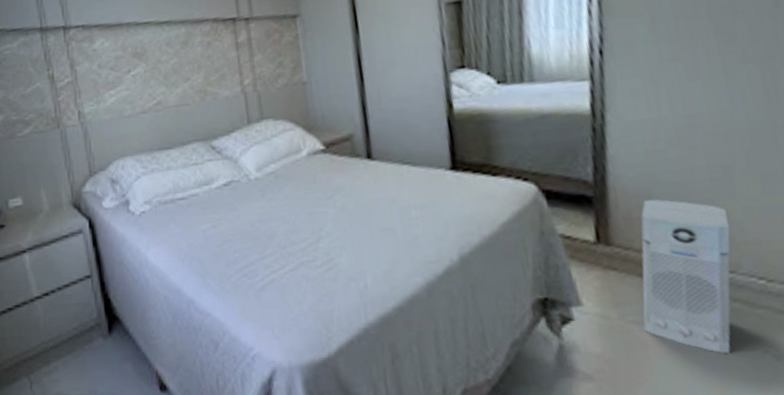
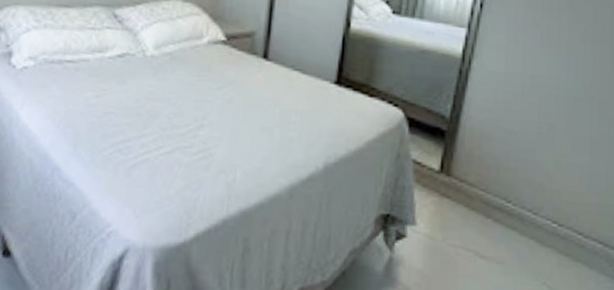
air purifier: present [640,199,731,355] -> none [459,141,542,282]

